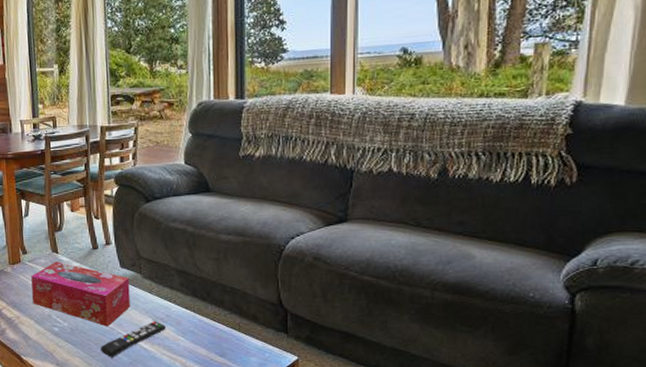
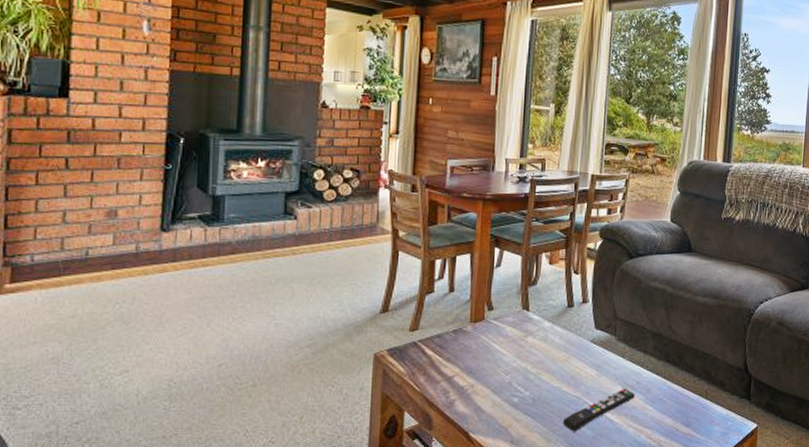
tissue box: present [31,262,131,327] -> none [493,320,603,396]

